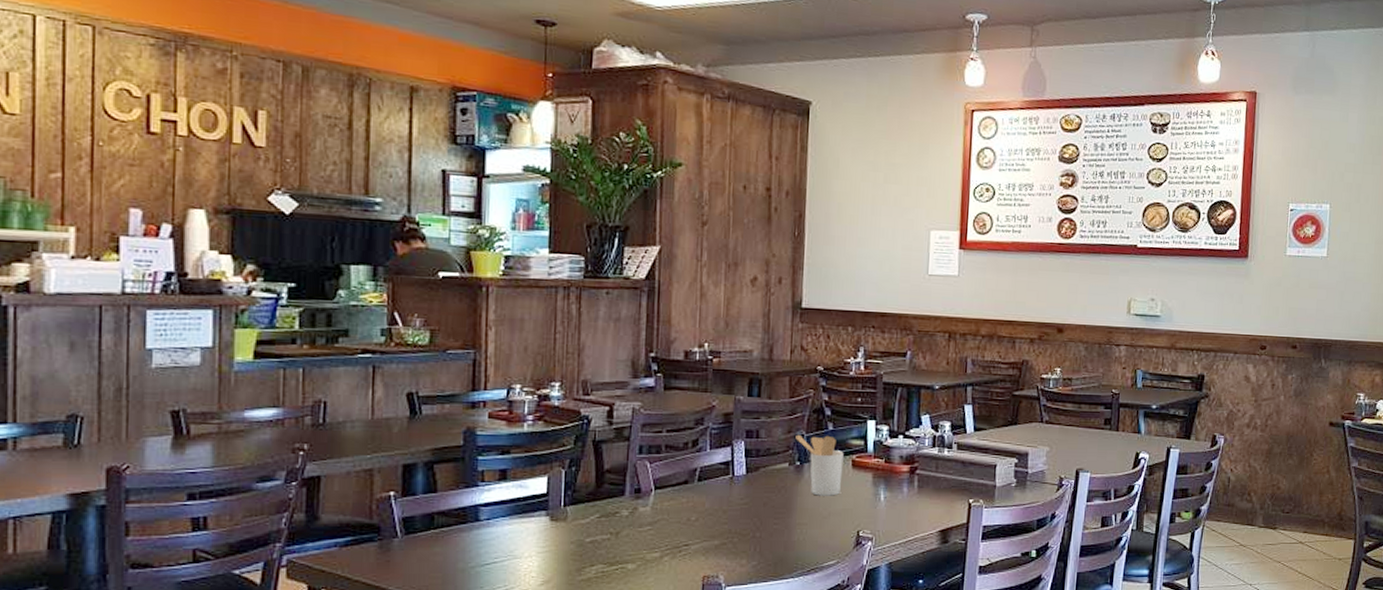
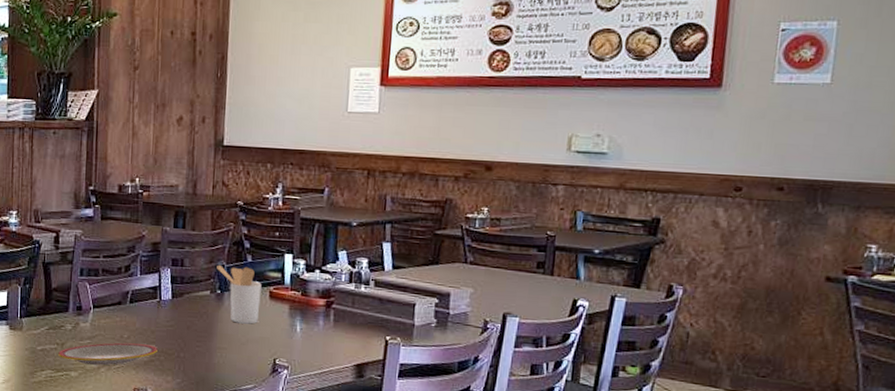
plate: none [612,526,730,554] -> present [58,342,158,366]

